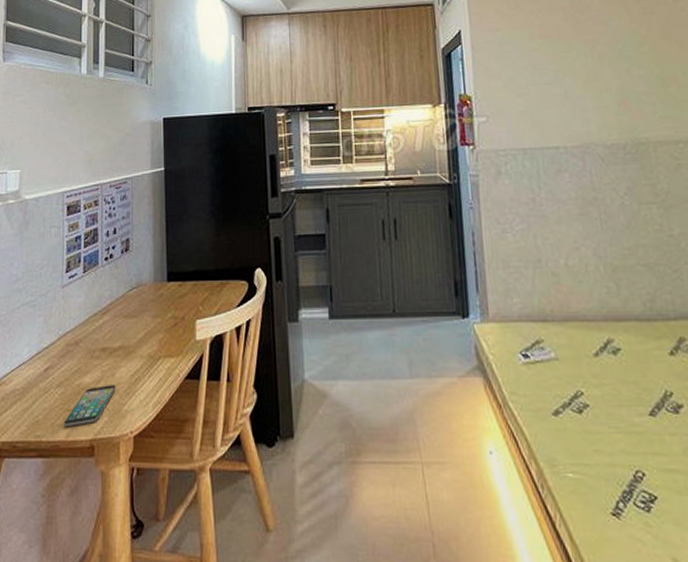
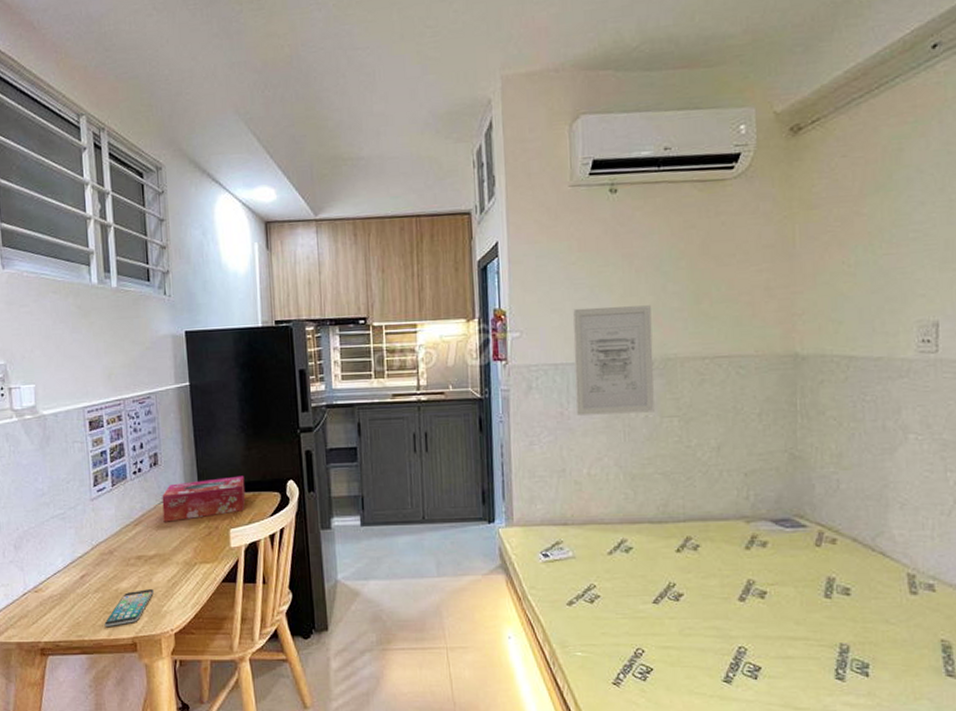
tissue box: none [131,263,213,312] -> present [162,475,246,522]
wall art: none [538,89,631,202] -> present [572,305,655,416]

